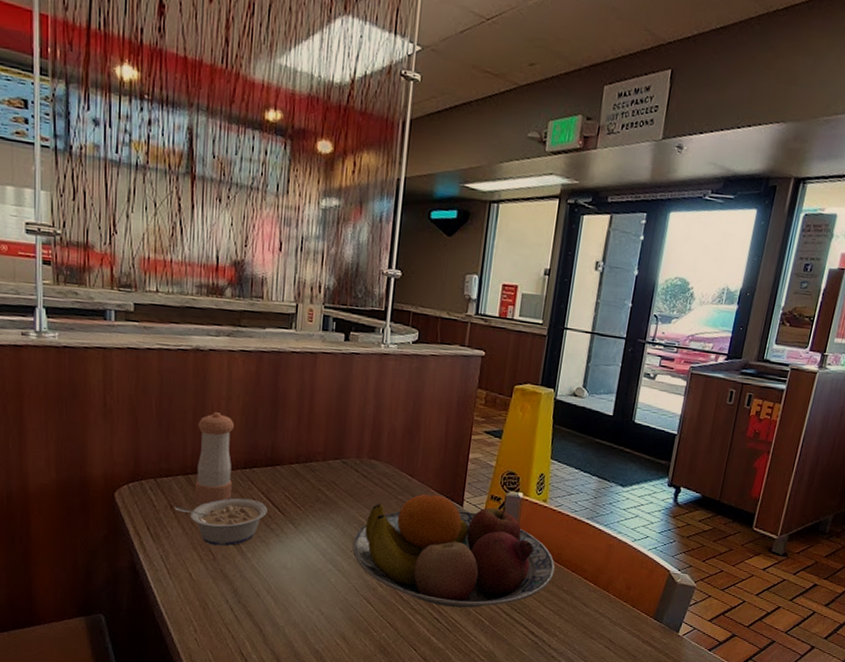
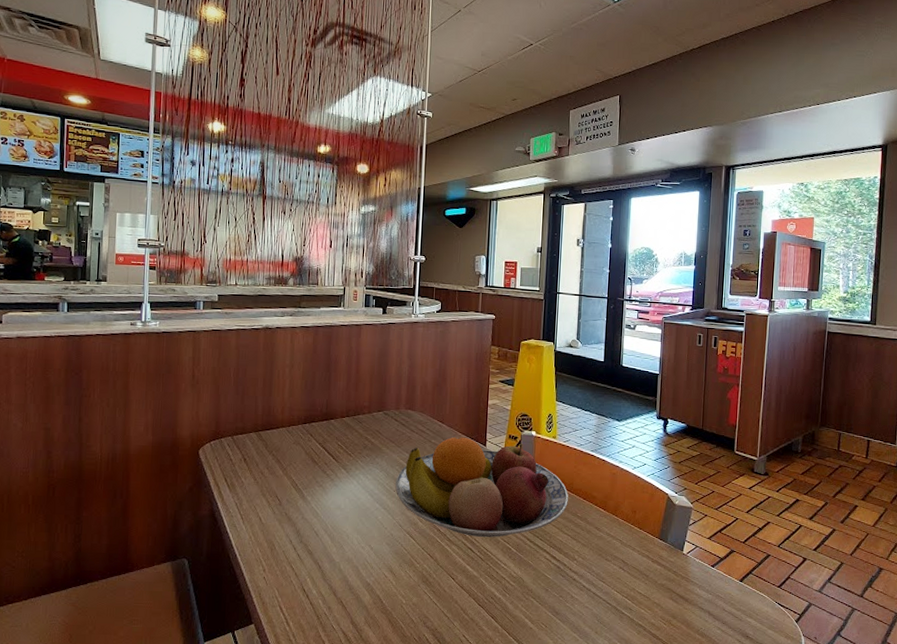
legume: present [174,498,267,546] -> none [247,449,324,492]
pepper shaker: present [194,412,234,504] -> none [264,378,296,456]

